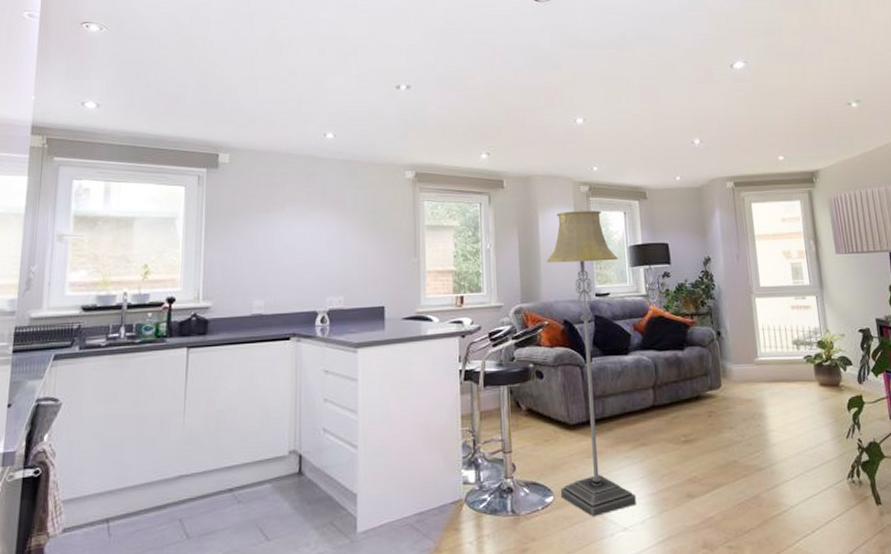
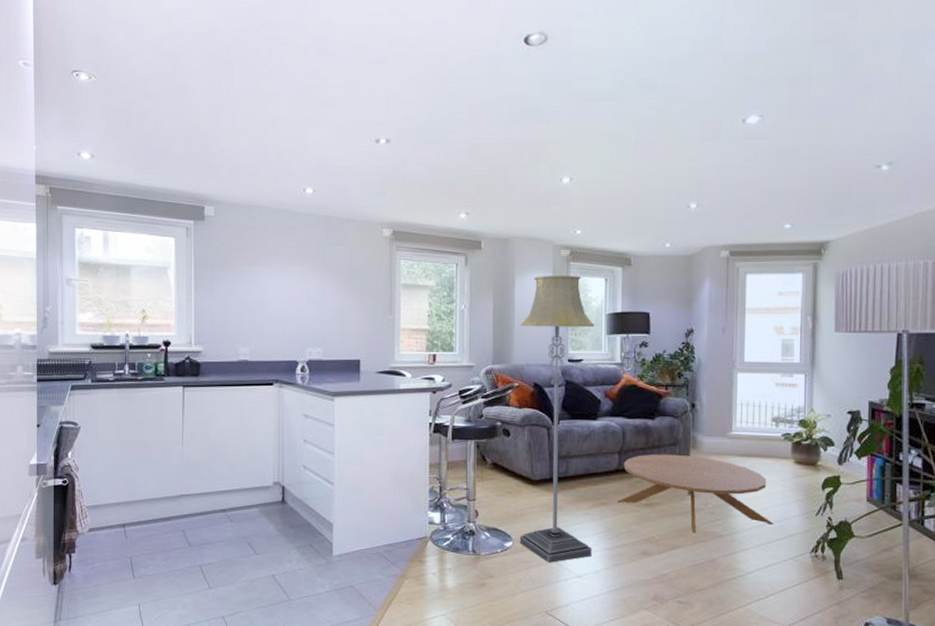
coffee table: none [656,385,808,469] -> present [617,454,773,534]

